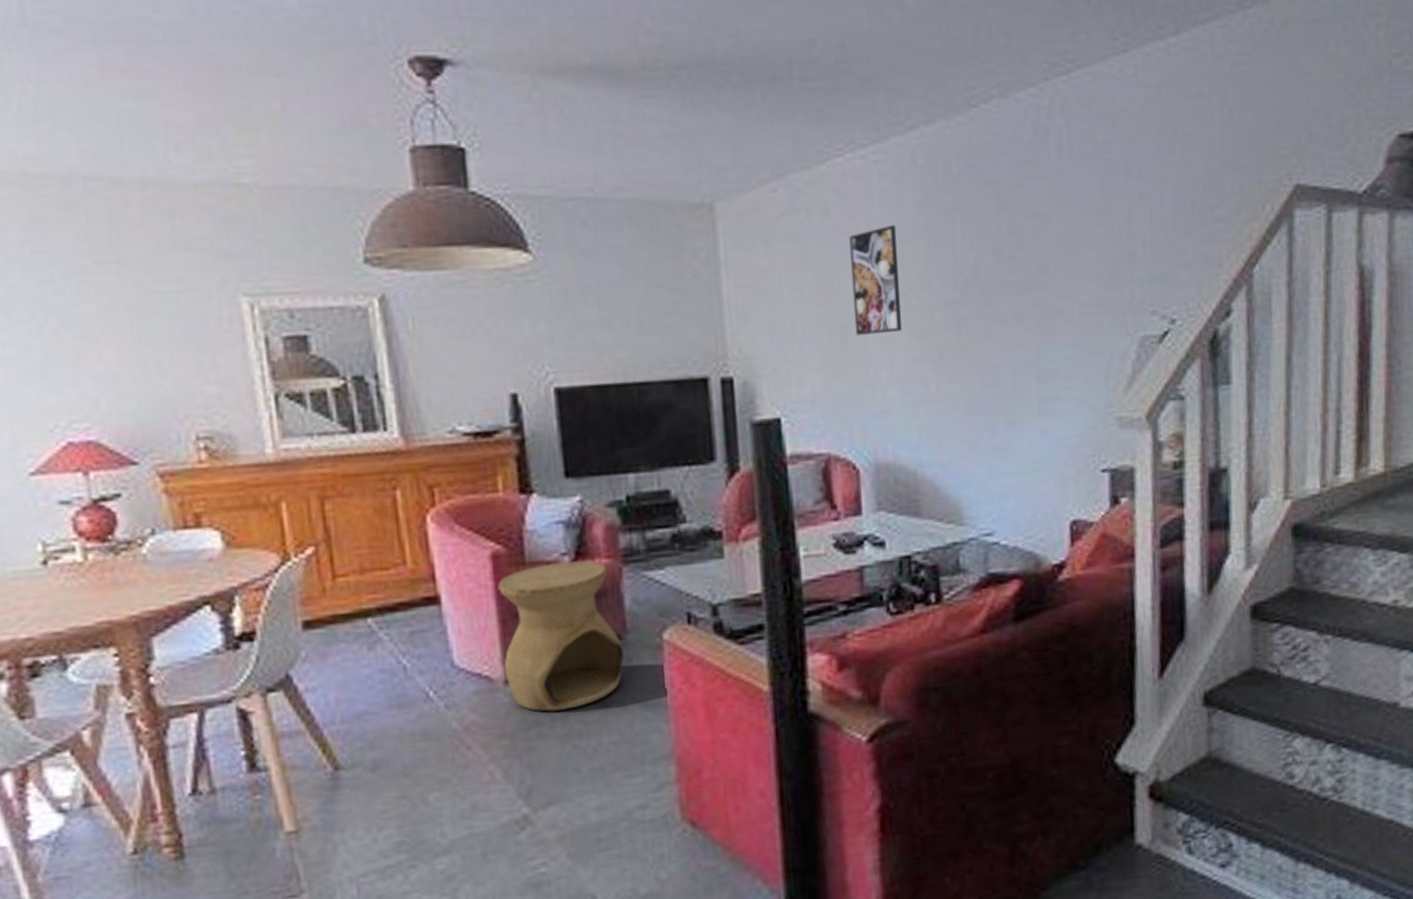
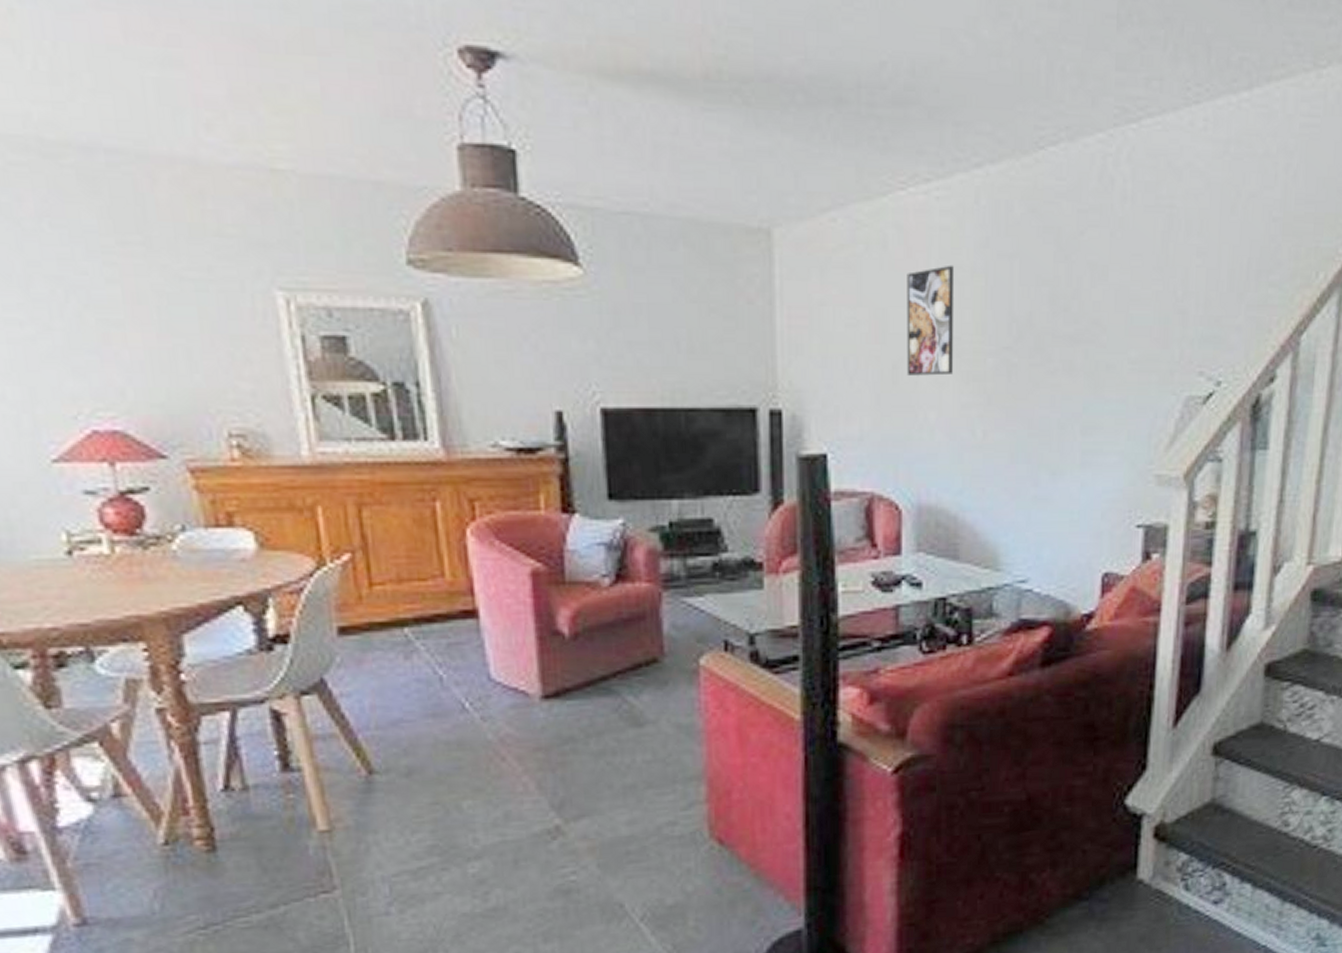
side table: present [498,561,624,712] -> none [537,583,660,728]

